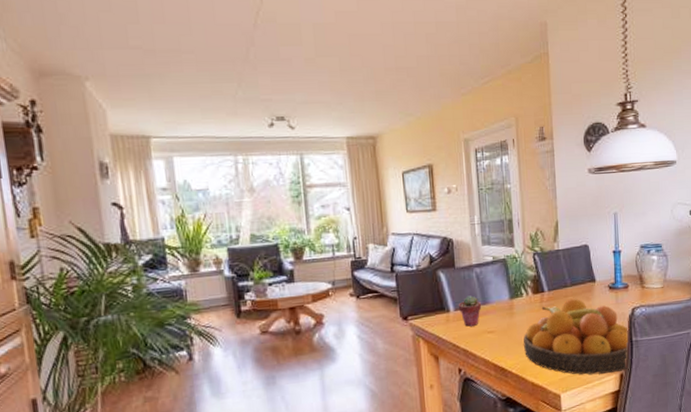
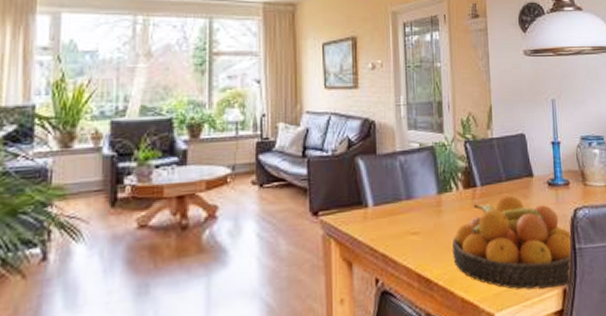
potted succulent: present [458,295,482,327] -> none [378,188,406,226]

